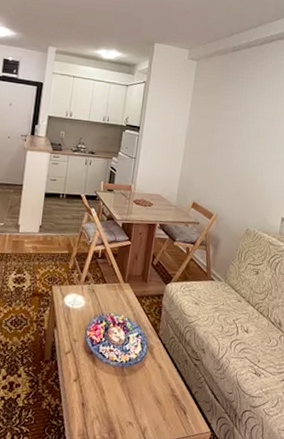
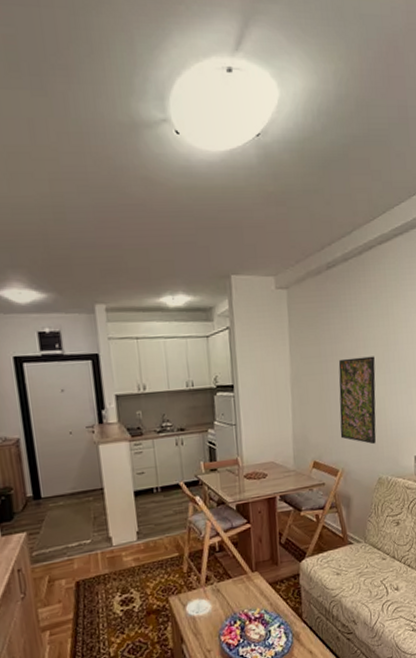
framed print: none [219,123,260,200] -> present [338,356,377,445]

